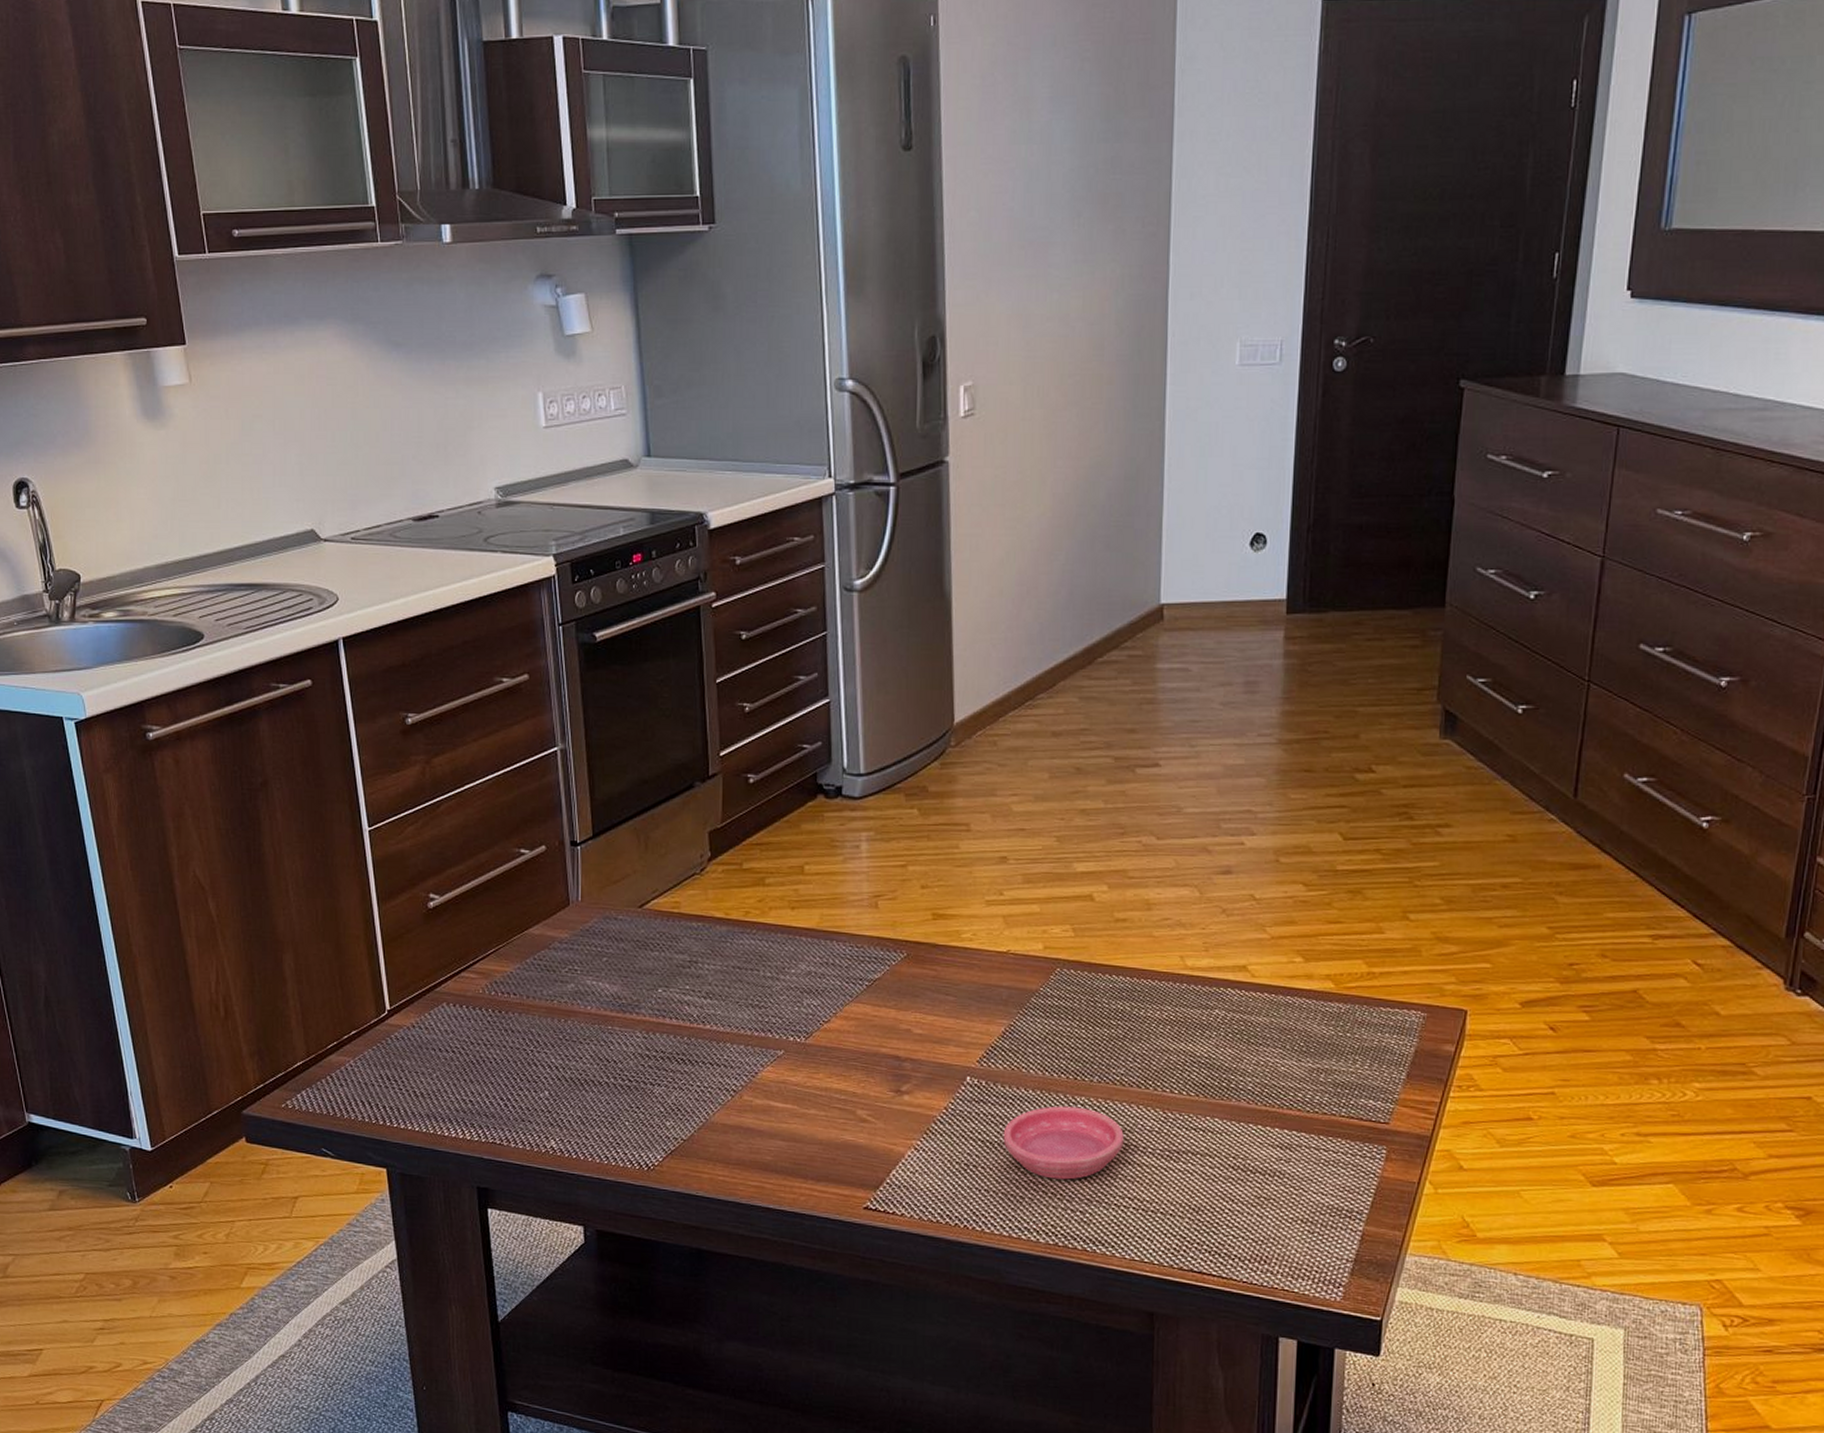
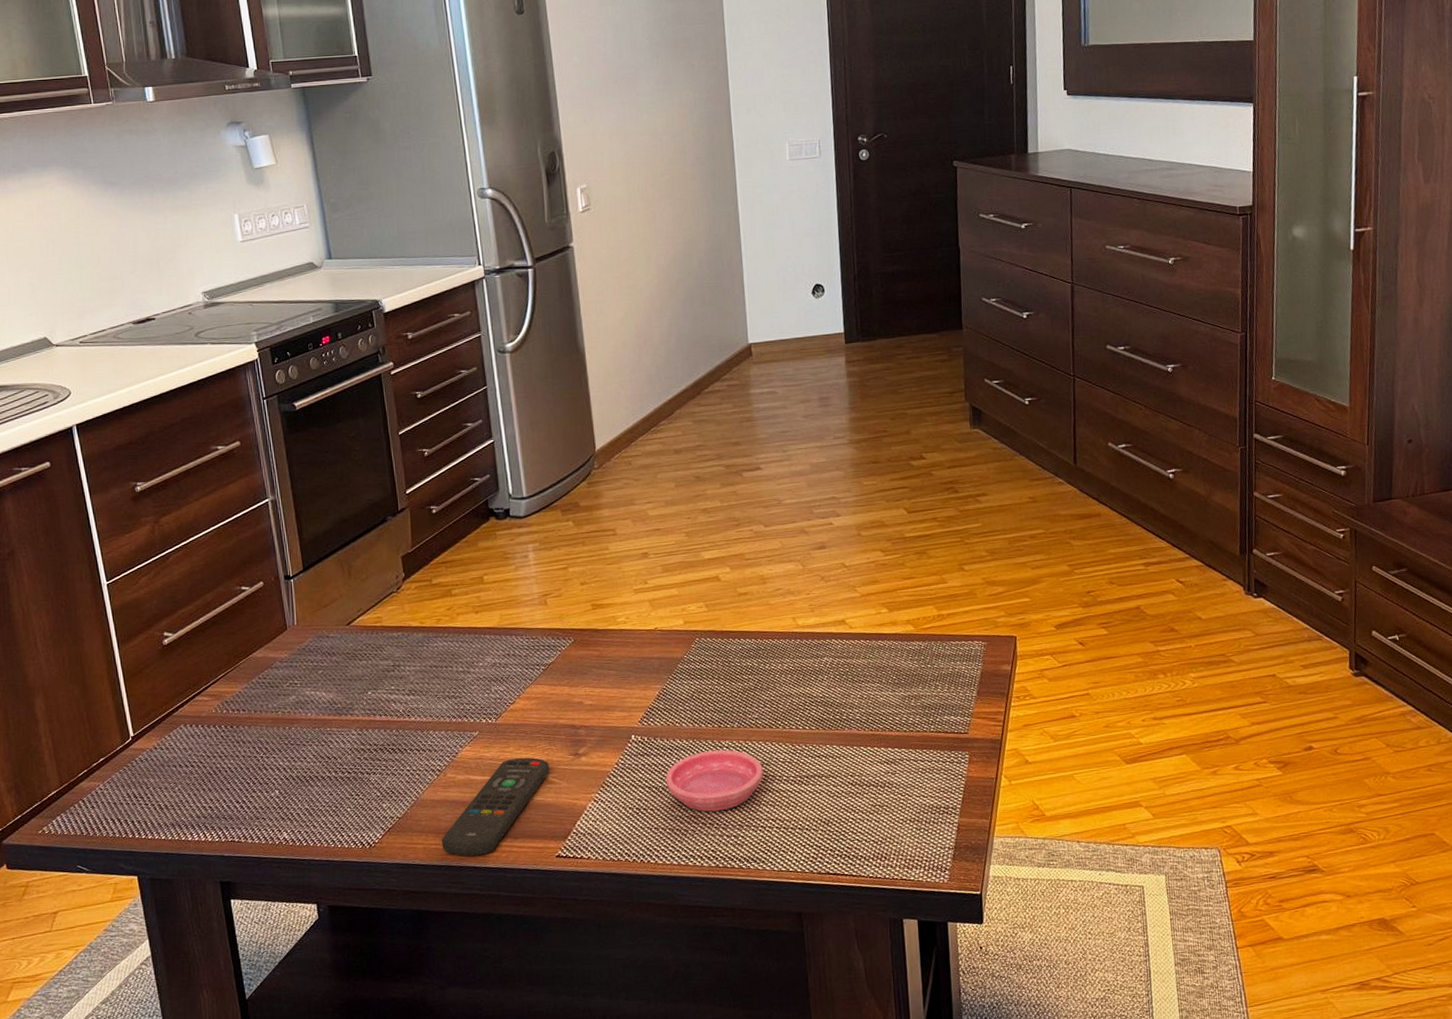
remote control: none [730,1087,865,1196] -> present [441,757,550,857]

